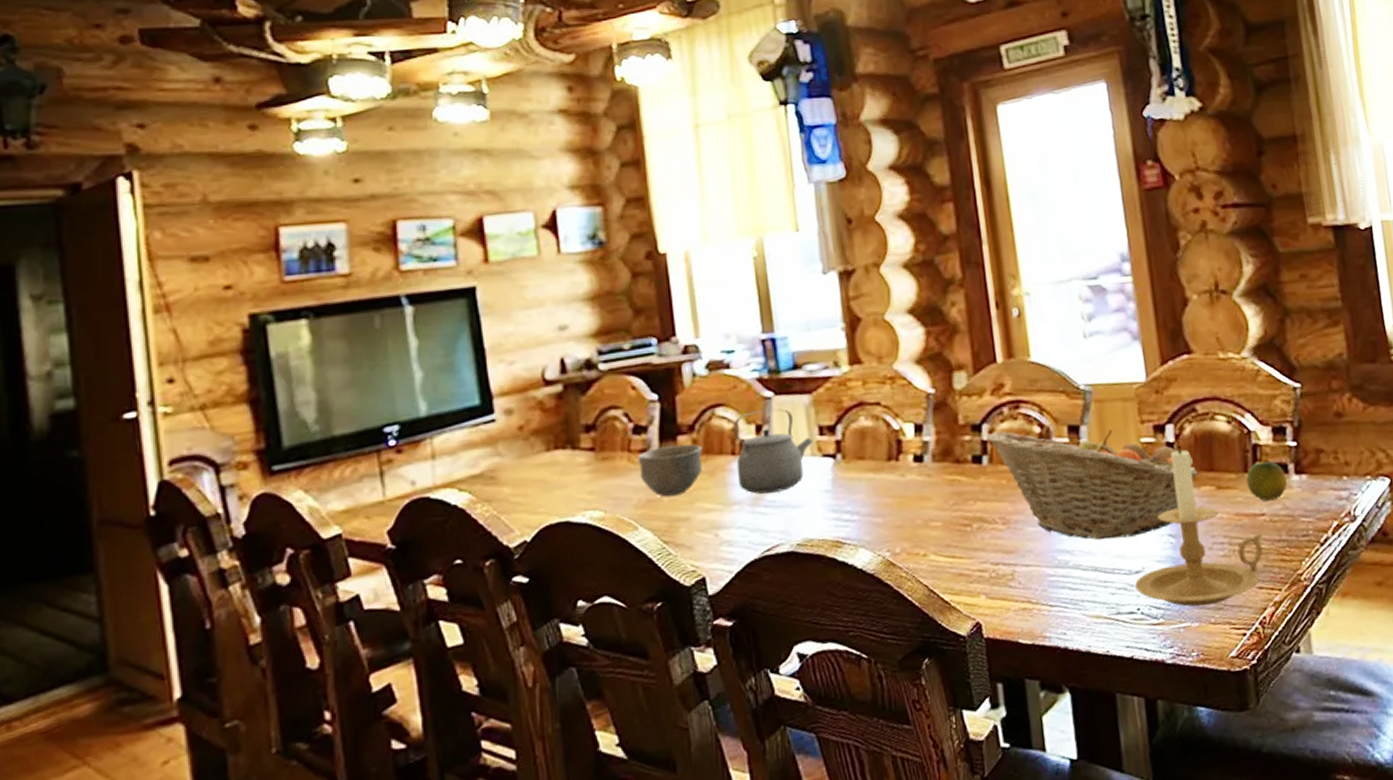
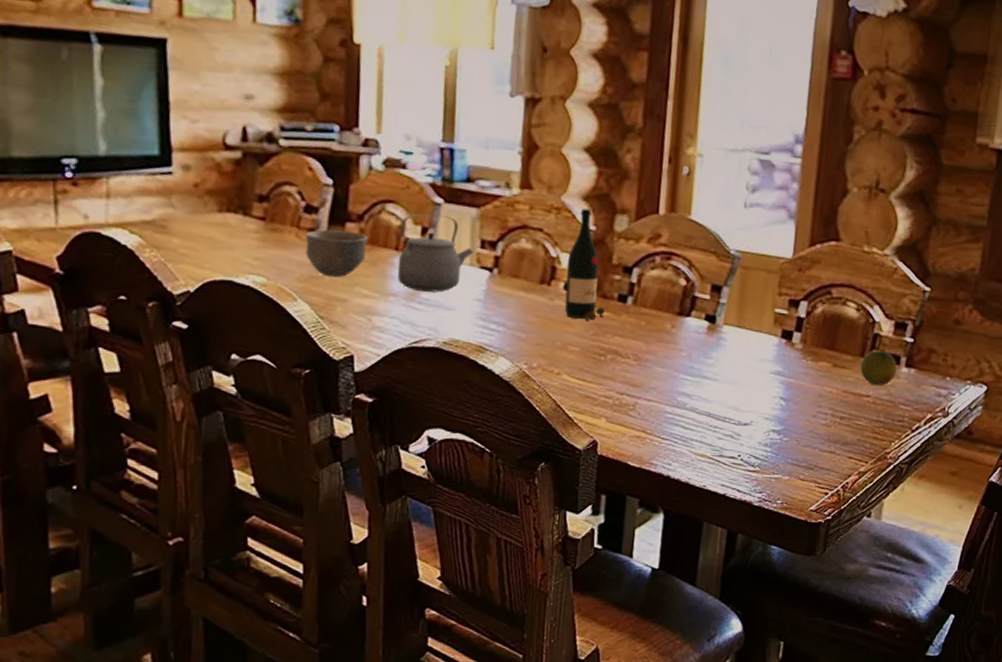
wine bottle: none [911,372,965,491] -> present [564,208,609,321]
fruit basket: present [986,430,1199,541] -> none [635,276,820,393]
candle holder: present [1135,445,1263,607] -> none [741,321,863,464]

